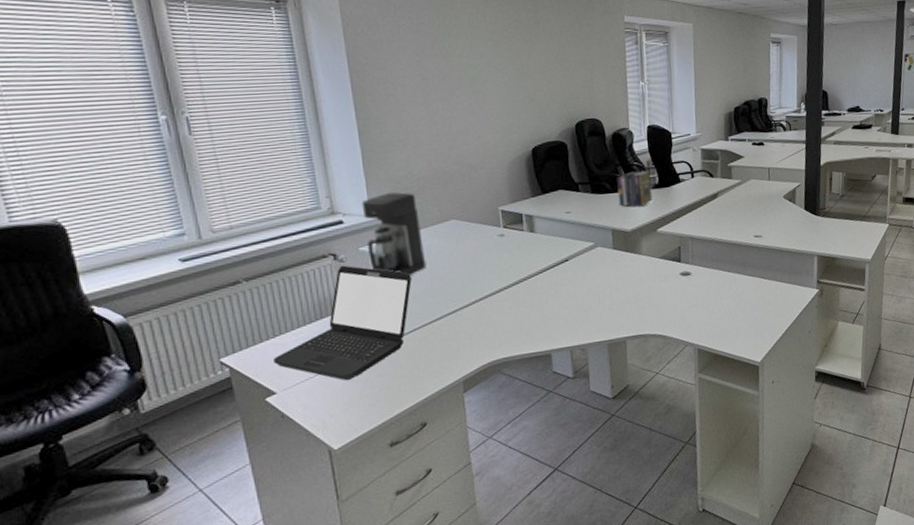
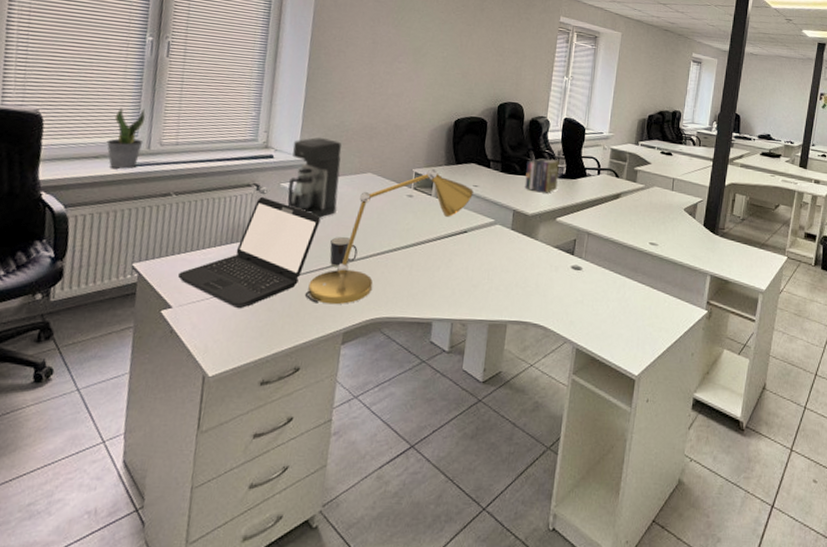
potted plant: none [149,197,192,268] -> present [106,108,146,170]
desk lamp: none [413,203,567,360] -> present [304,168,474,305]
mug: none [428,289,459,321] -> present [329,237,358,267]

